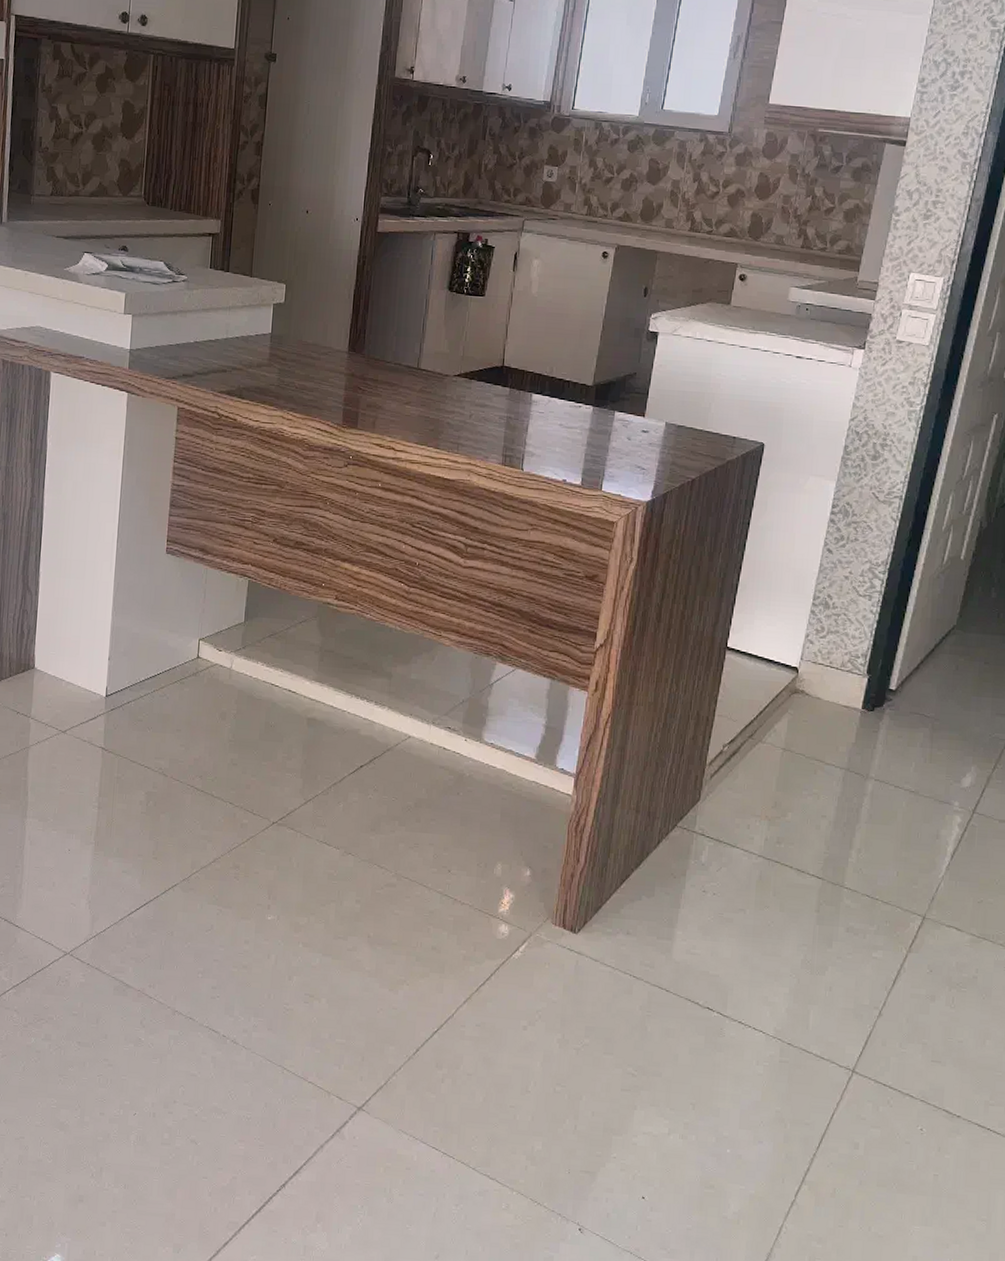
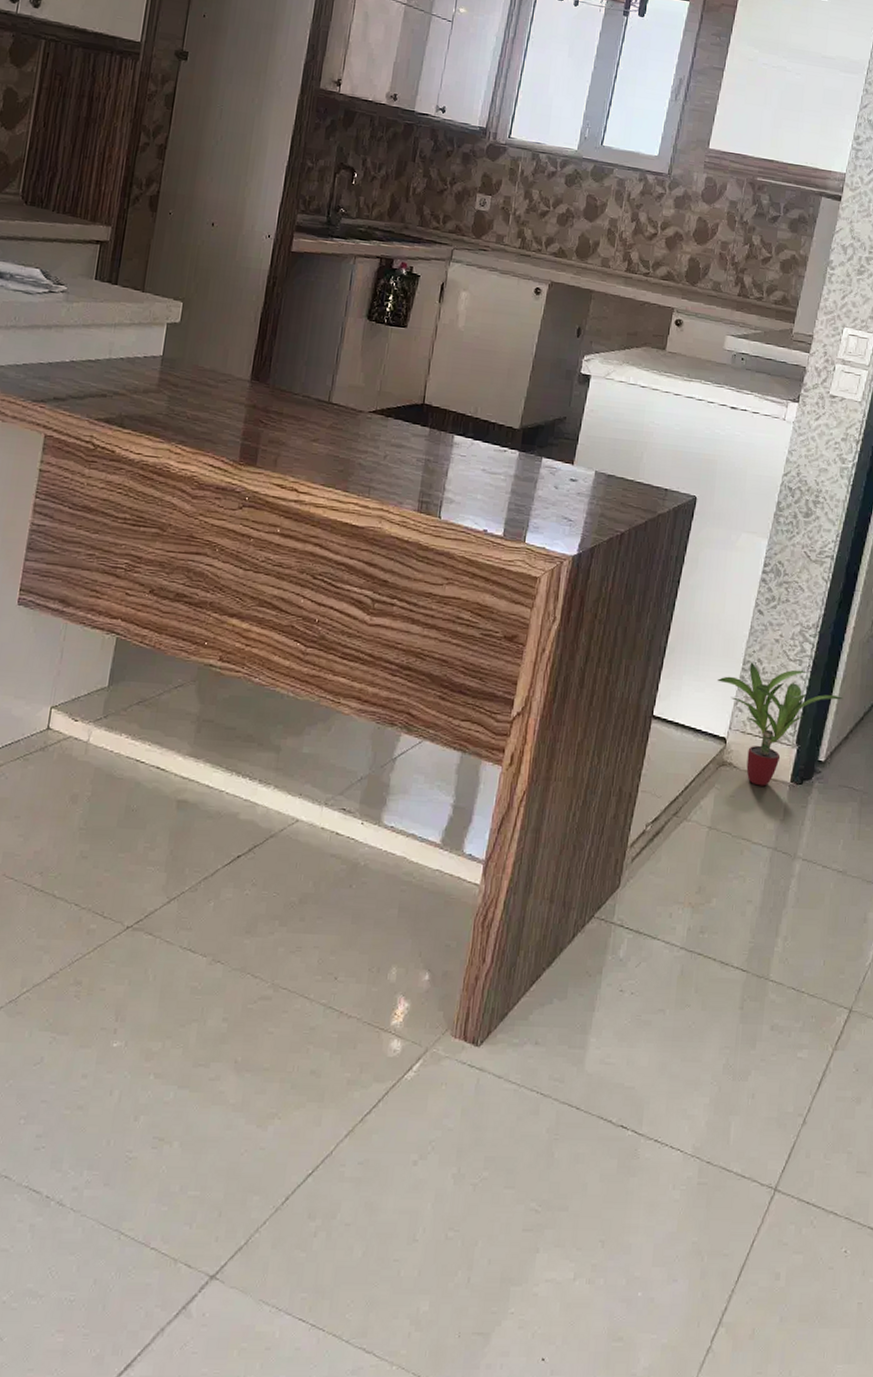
potted plant: none [789,597,914,712] -> present [717,662,844,786]

